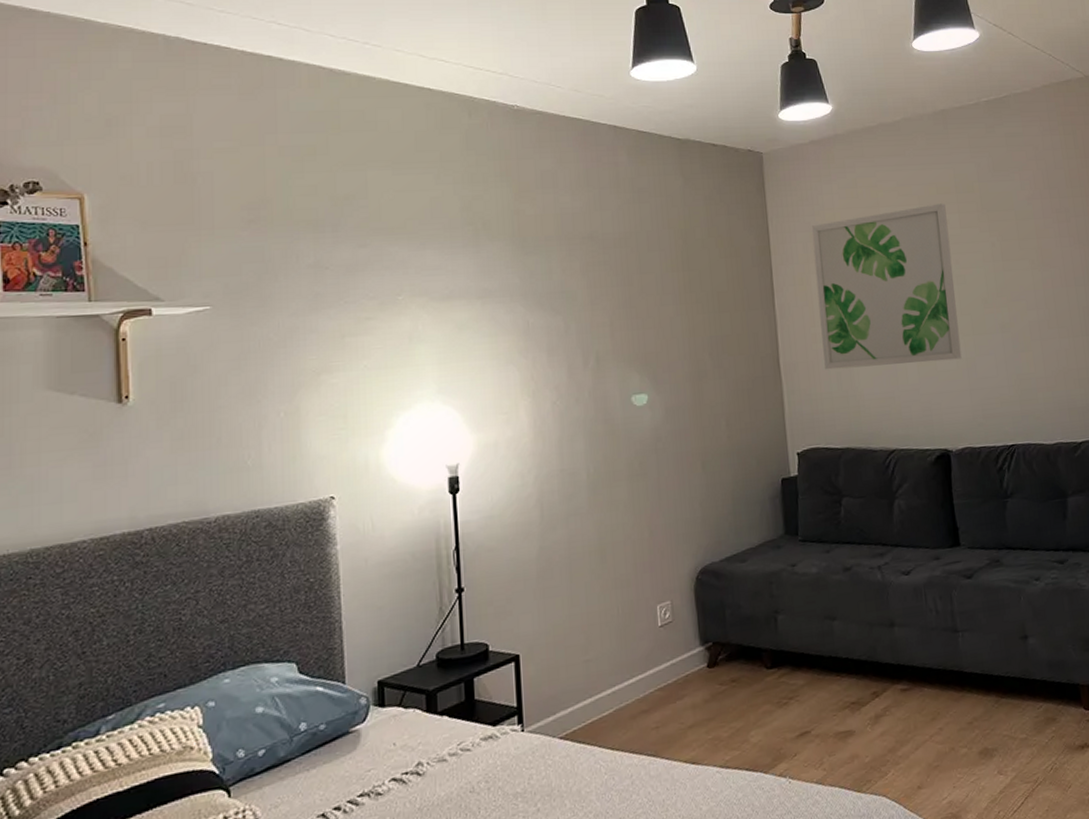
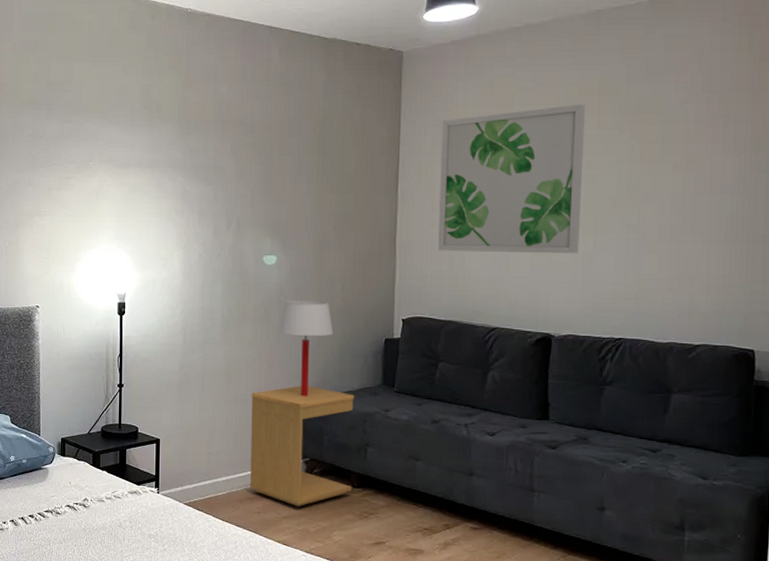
side table: none [633,549,765,710] -> present [249,385,355,507]
table lamp: none [658,442,723,565] -> present [278,300,334,397]

